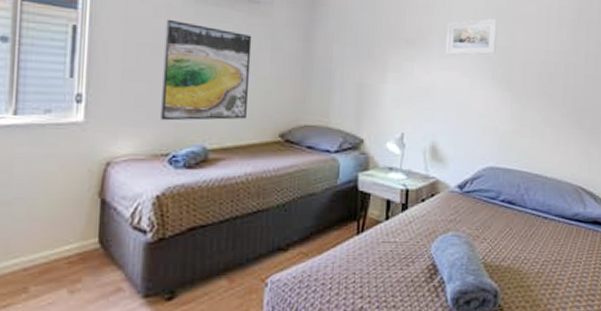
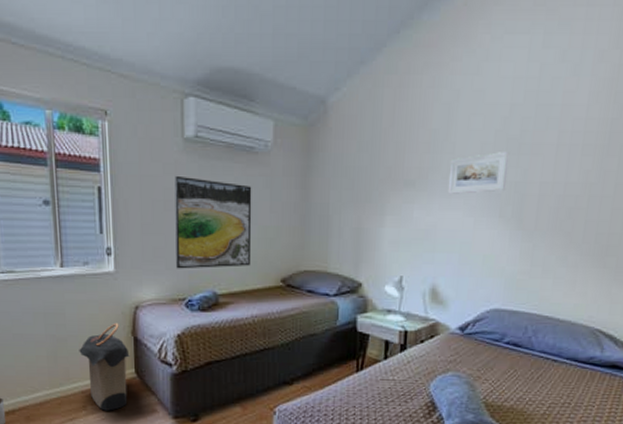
laundry hamper: none [26,182,94,293] -> present [79,322,130,411]

